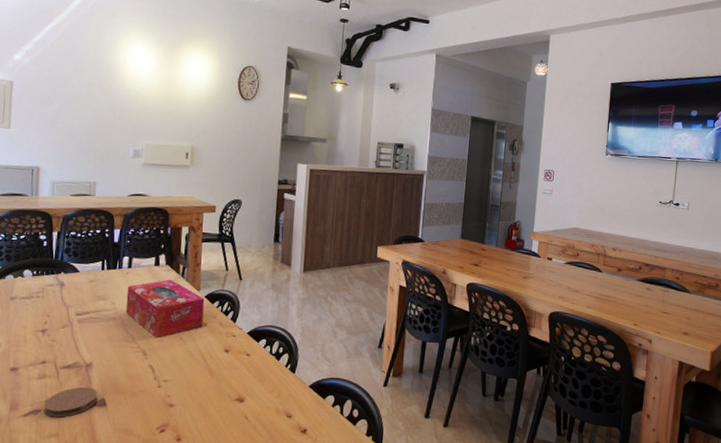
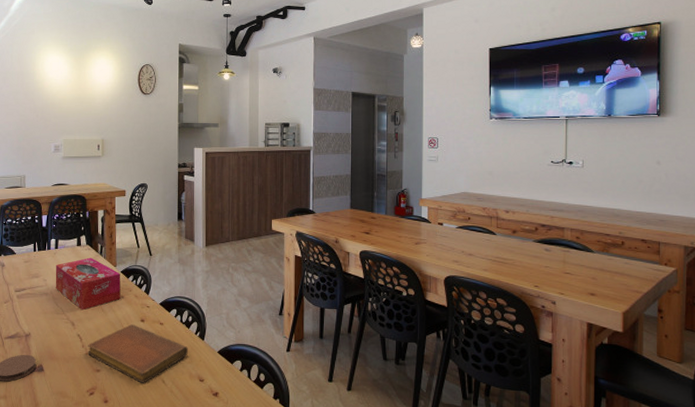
notebook: none [160,355,276,420] -> present [88,324,188,383]

